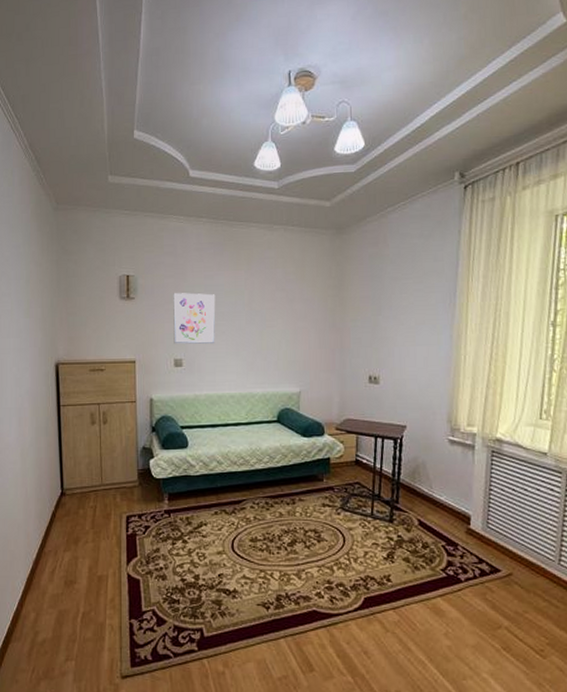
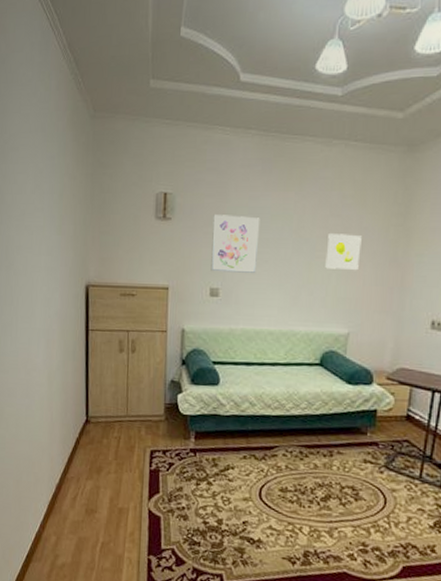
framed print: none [275,305,305,337] -> present [325,234,362,271]

